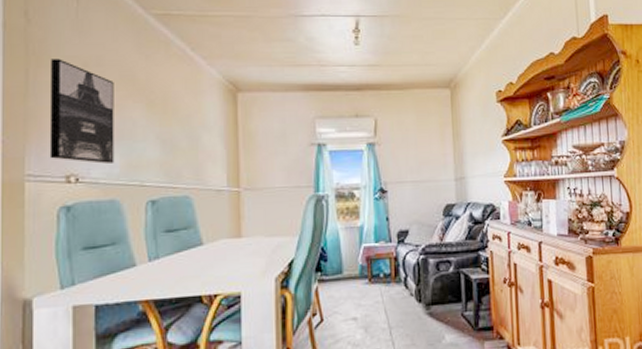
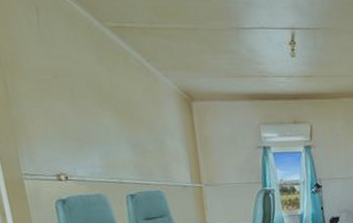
wall art: present [49,59,114,164] -> none [24,70,95,164]

